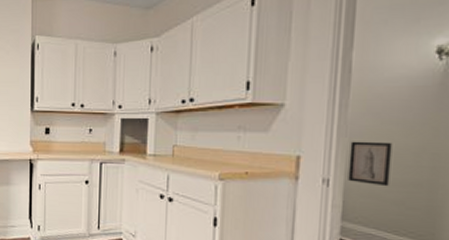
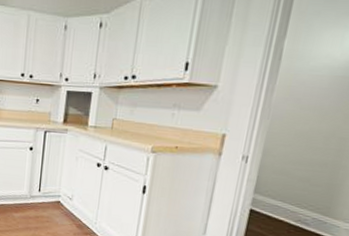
wall art: present [348,141,393,187] -> none [264,123,308,165]

